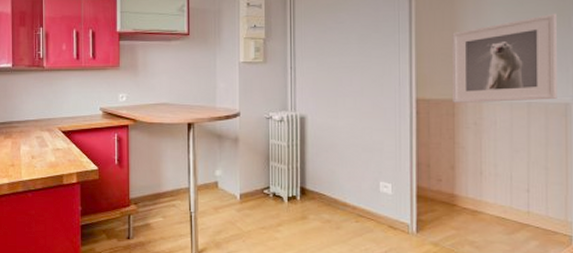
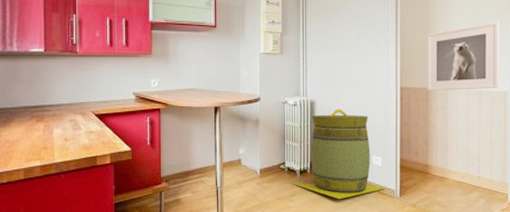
barrel: none [277,125,398,232] -> present [291,109,386,199]

